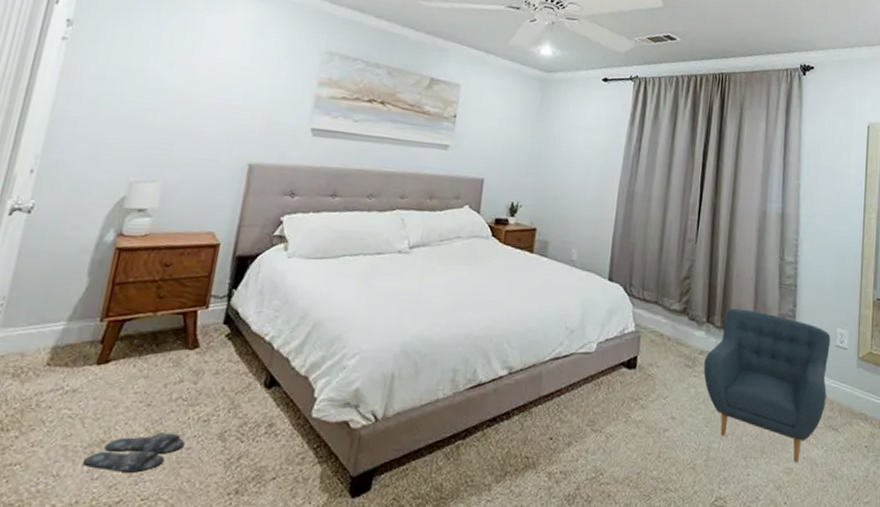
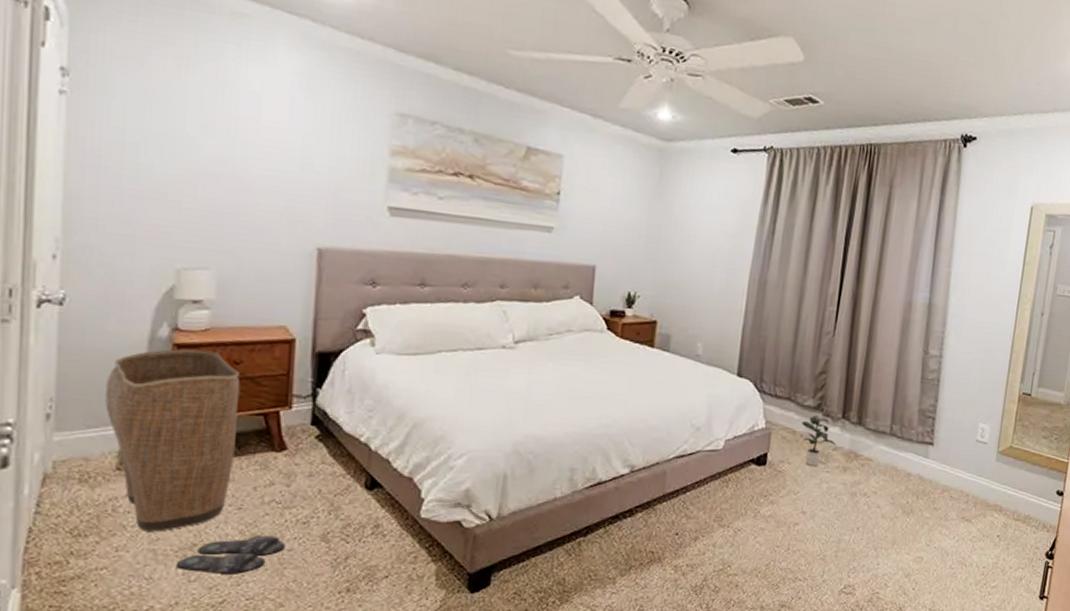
laundry basket: none [48,252,168,427] -> present [105,348,241,532]
potted plant: none [669,319,702,370] -> present [801,416,836,466]
armchair: present [703,308,831,463] -> none [837,404,971,552]

